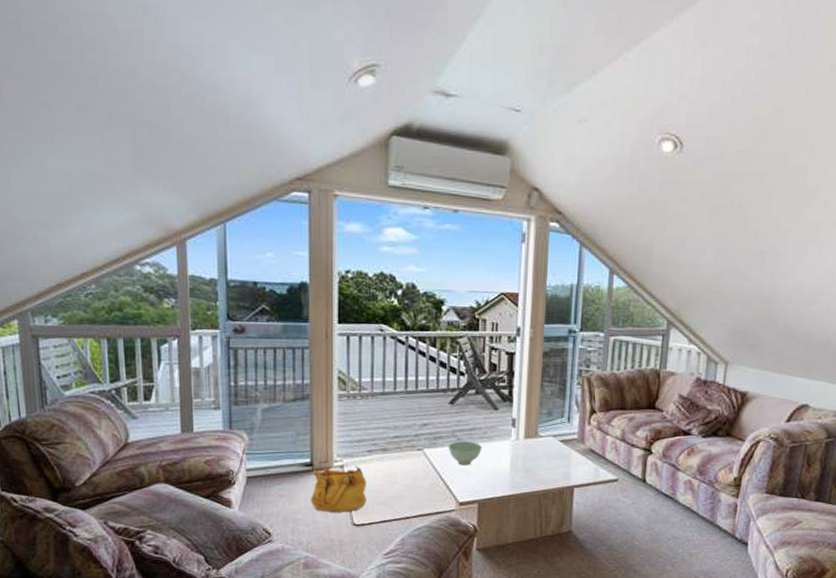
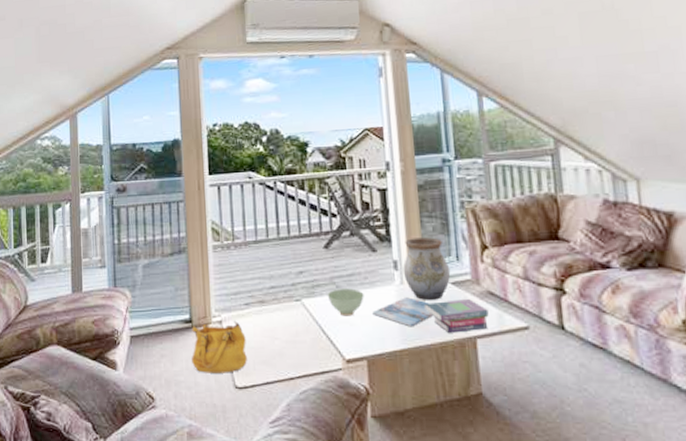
magazine: none [488,451,541,477] -> present [372,297,434,327]
vase: none [519,400,561,454] -> present [402,237,451,300]
books: none [534,455,588,483] -> present [424,299,489,333]

